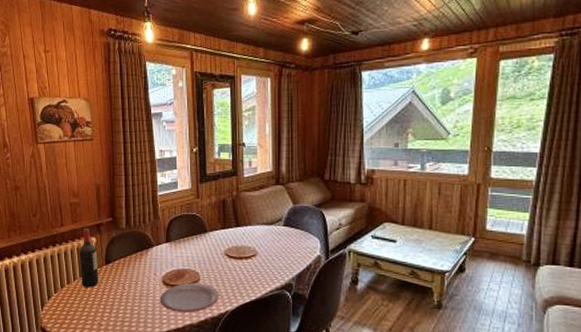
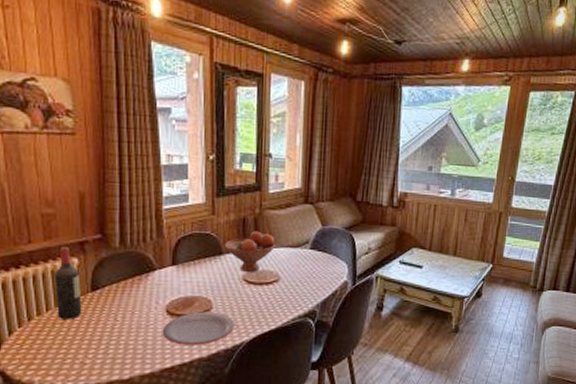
fruit bowl: none [207,211,253,247] -> present [224,231,276,272]

